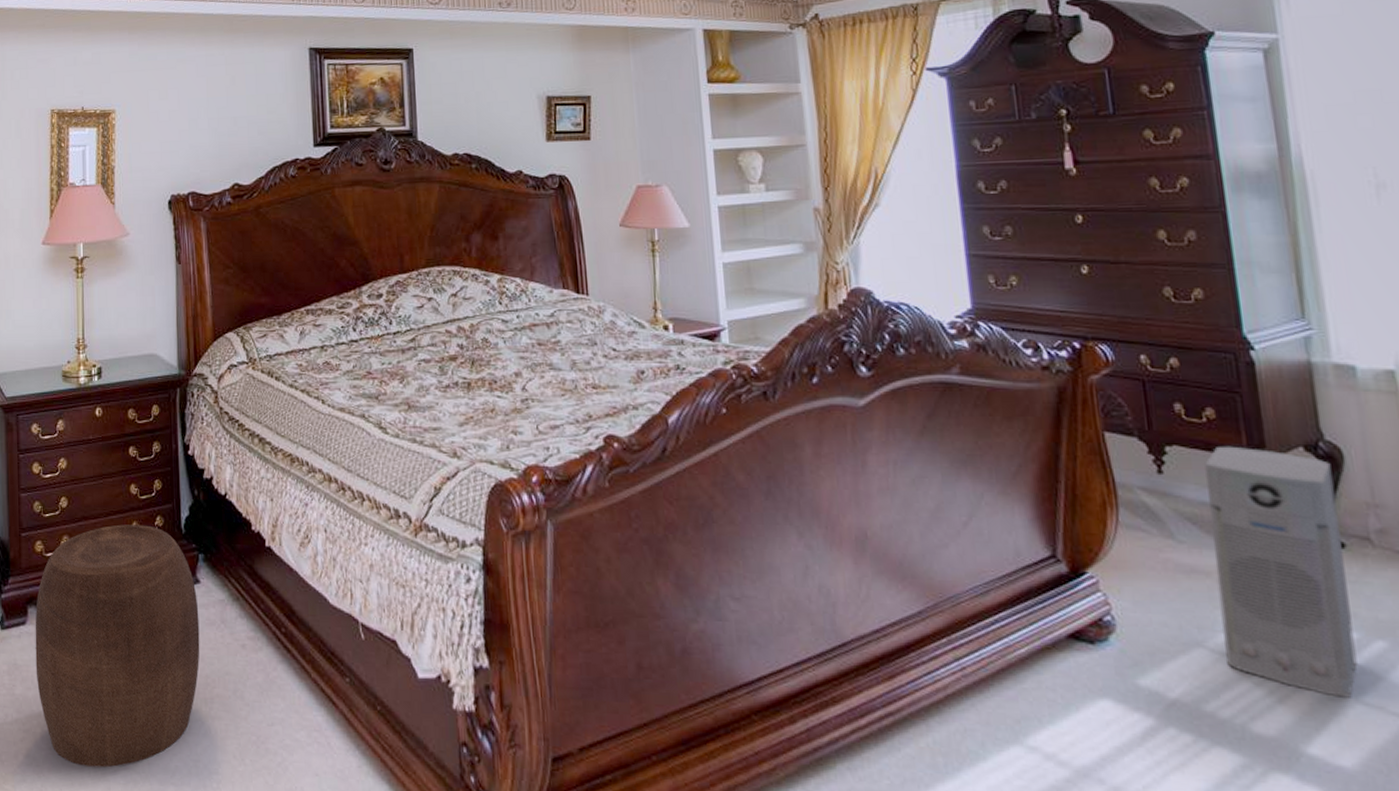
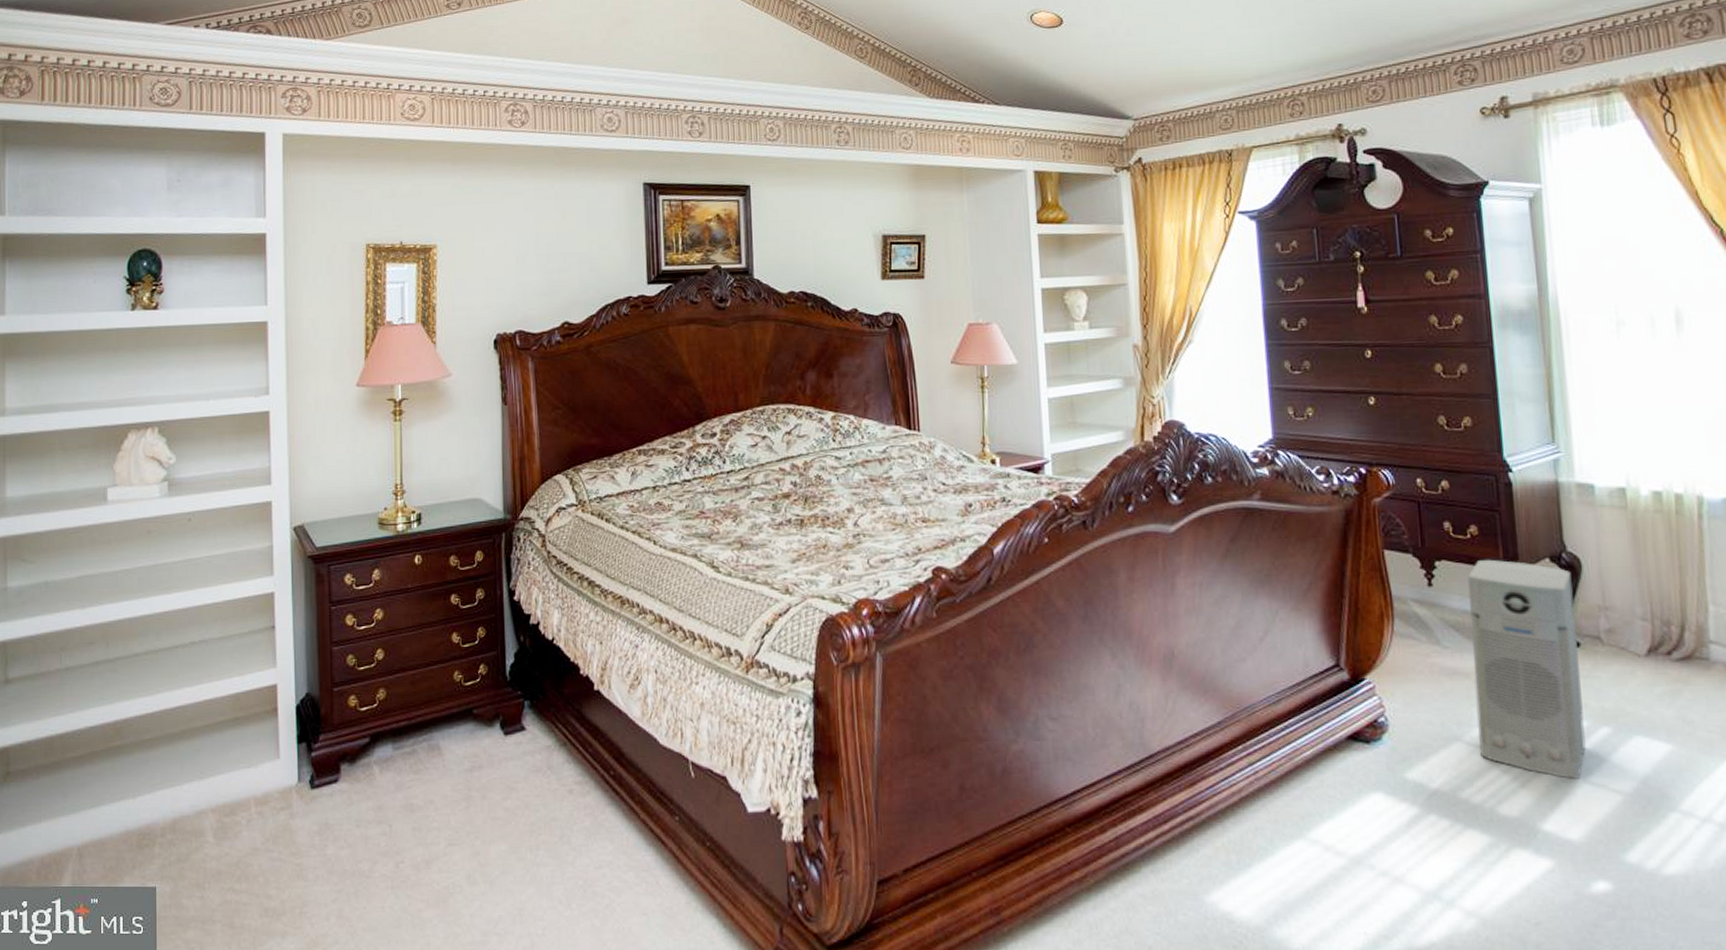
stool: present [35,524,200,768] -> none [348,674,526,923]

